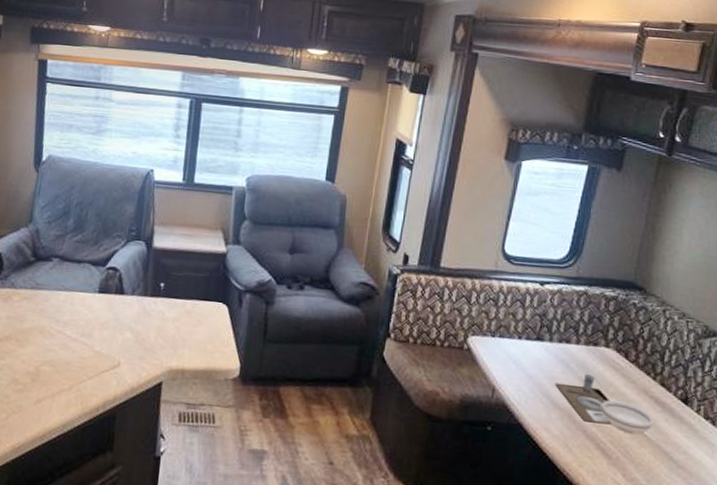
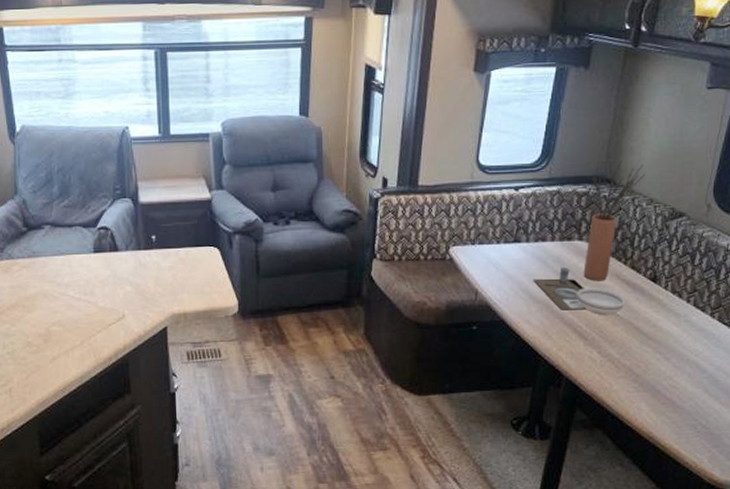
vase: none [609,258,678,395] -> present [583,152,646,281]

